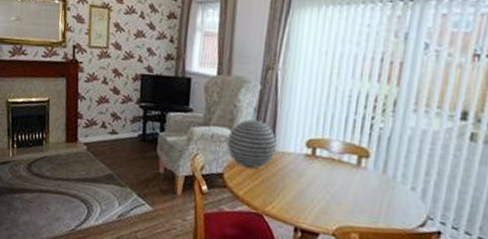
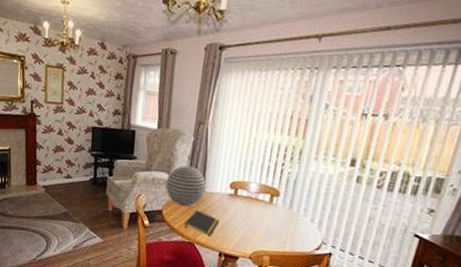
notepad: none [250,173,295,206] -> present [184,210,220,236]

